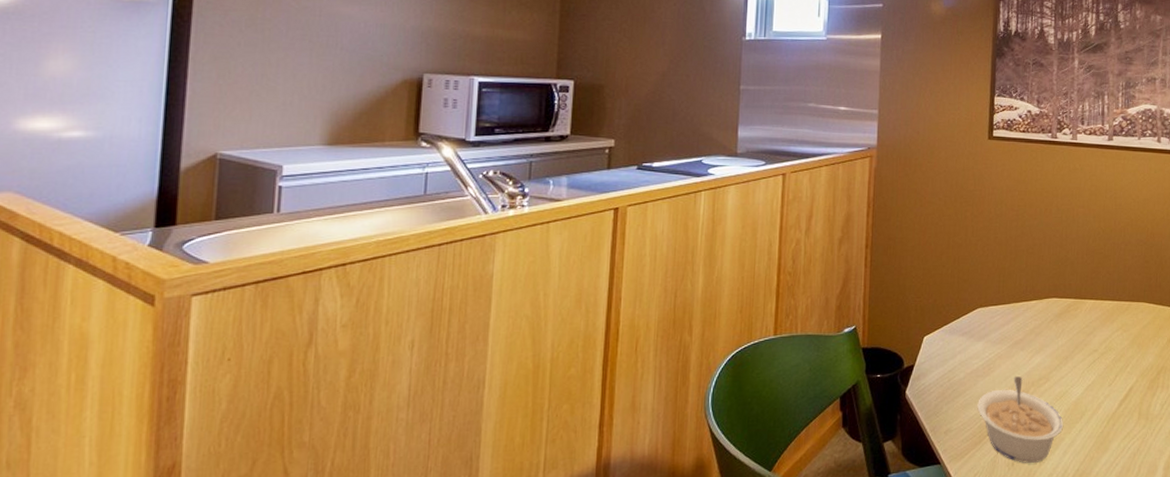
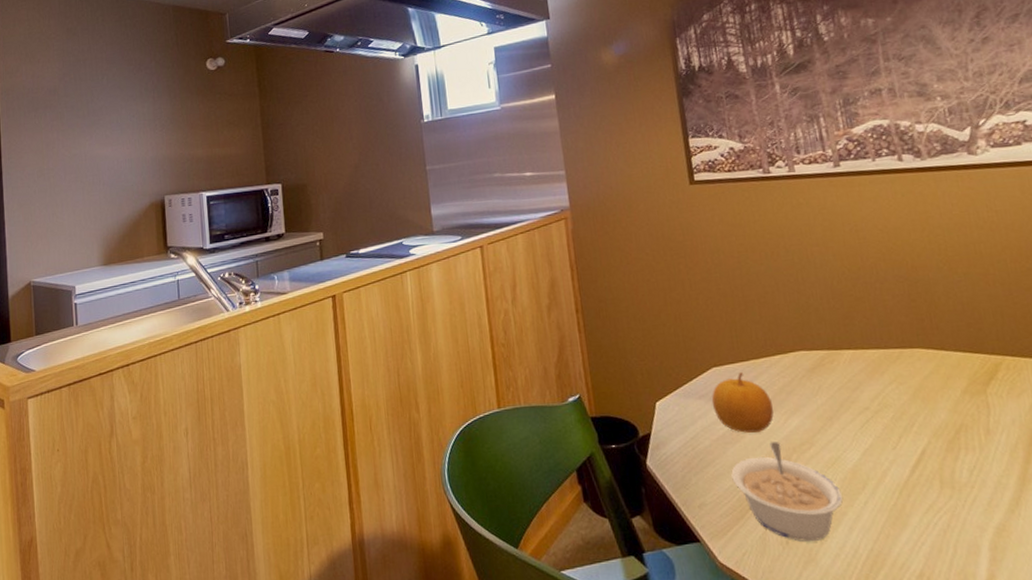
fruit: none [972,314,1023,368] -> present [711,372,774,433]

